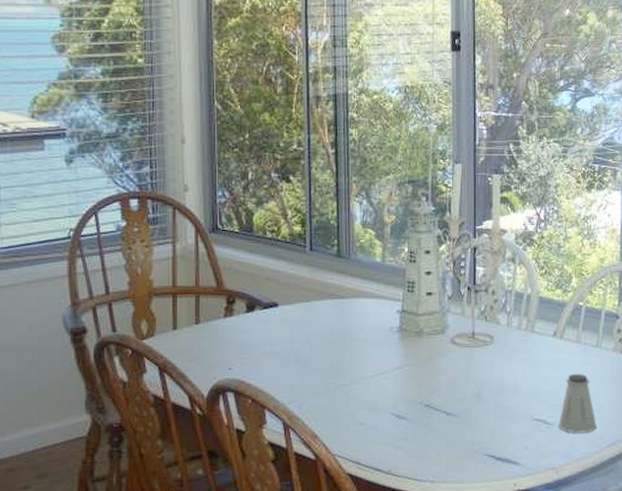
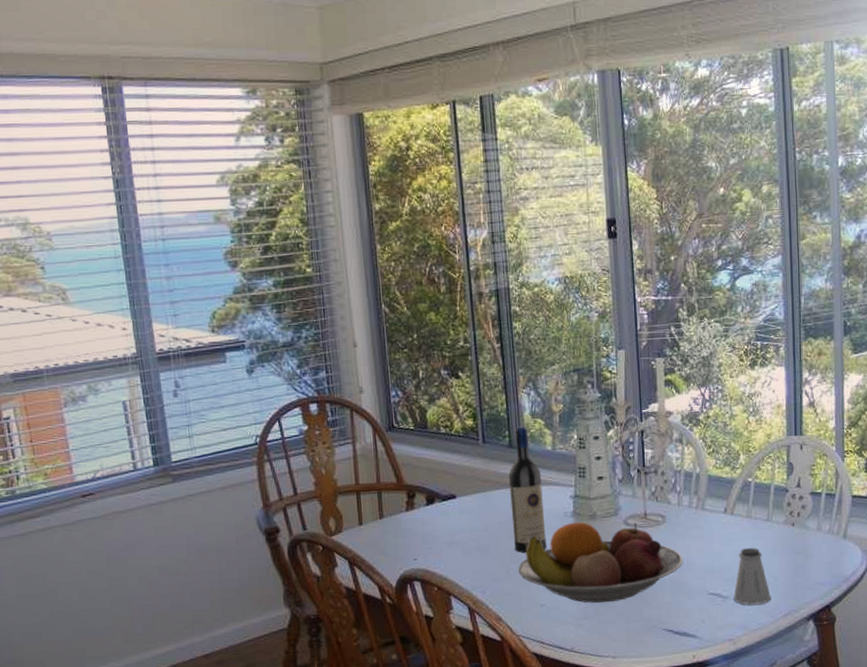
wine bottle: none [334,235,370,367] -> present [508,426,547,553]
fruit bowl: none [338,339,509,424] -> present [518,522,683,603]

